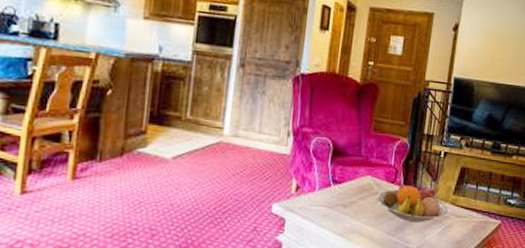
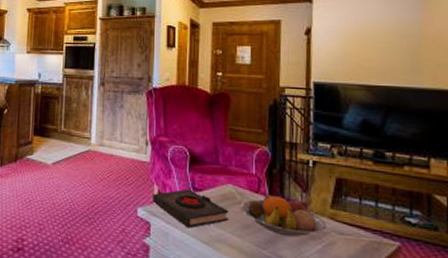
book: none [289,182,366,222] -> present [153,189,229,228]

